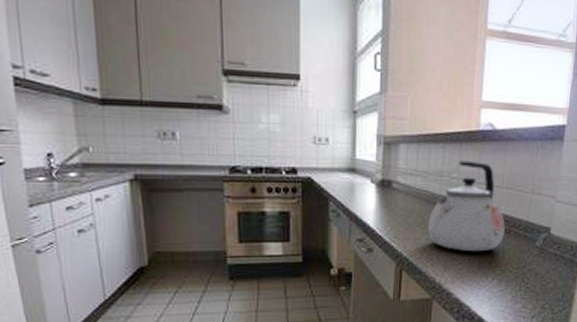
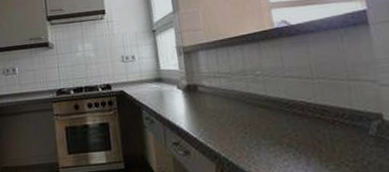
kettle: present [428,160,506,252] -> none [240,57,329,147]

